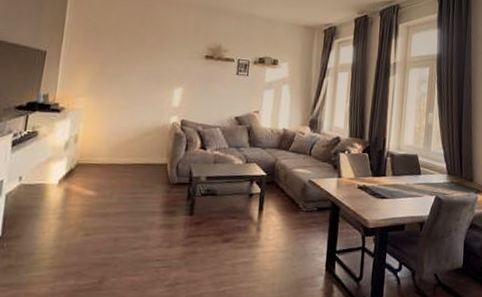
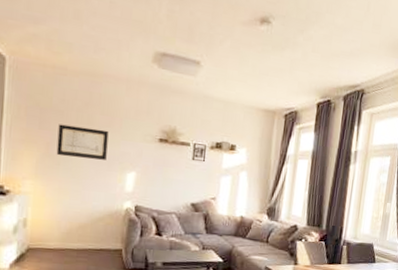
wall art: none [109,44,159,77] -> present [56,124,109,160]

